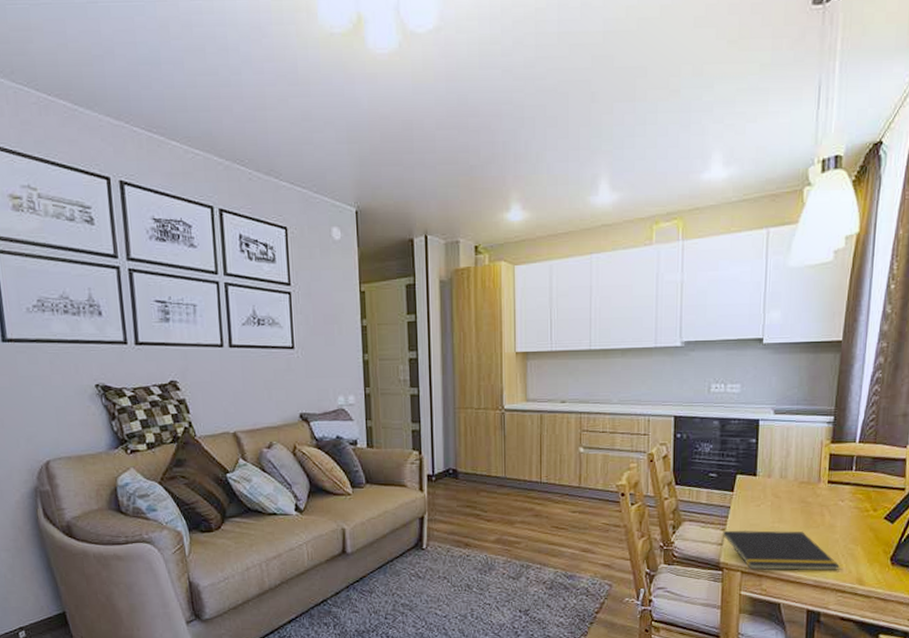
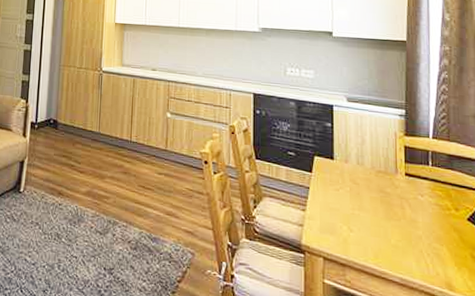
notepad: present [721,530,840,571] -> none [302,211,426,270]

